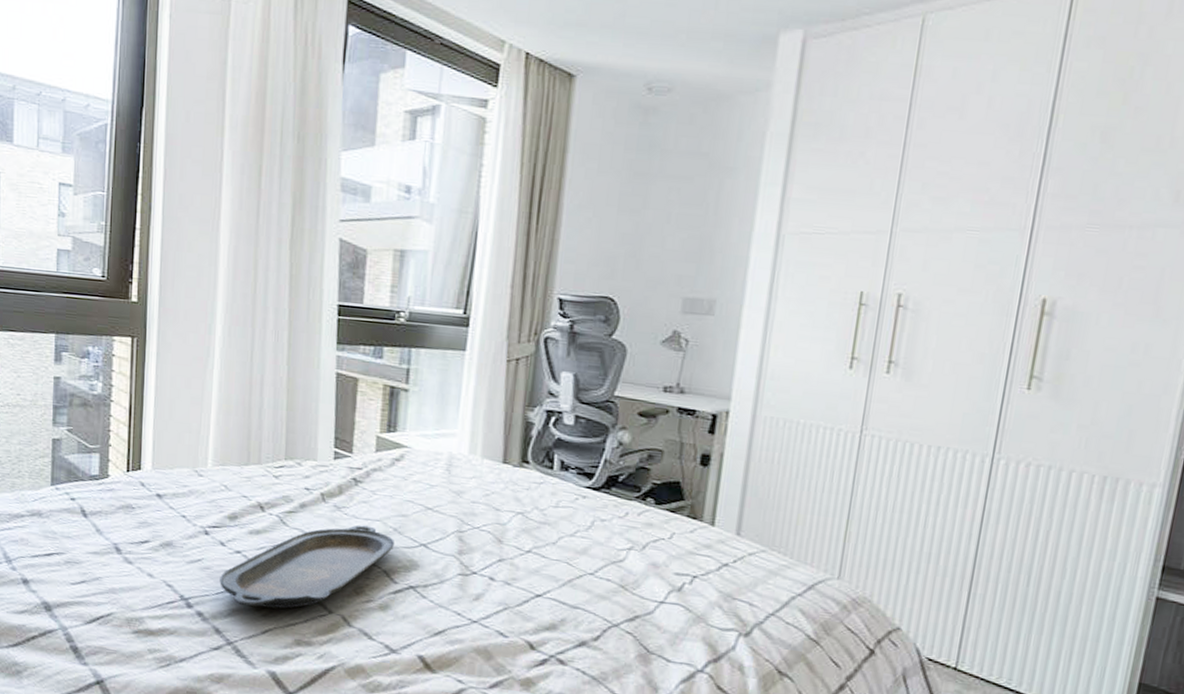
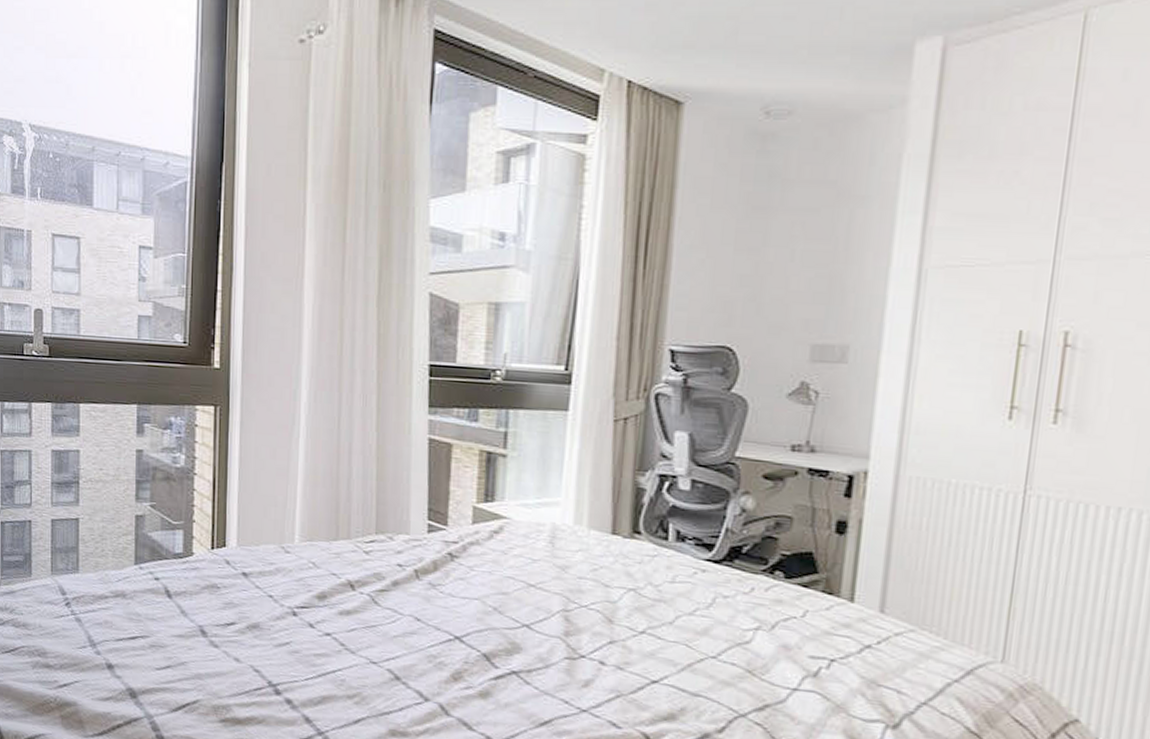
serving tray: present [220,525,394,609] -> none [309,604,494,696]

